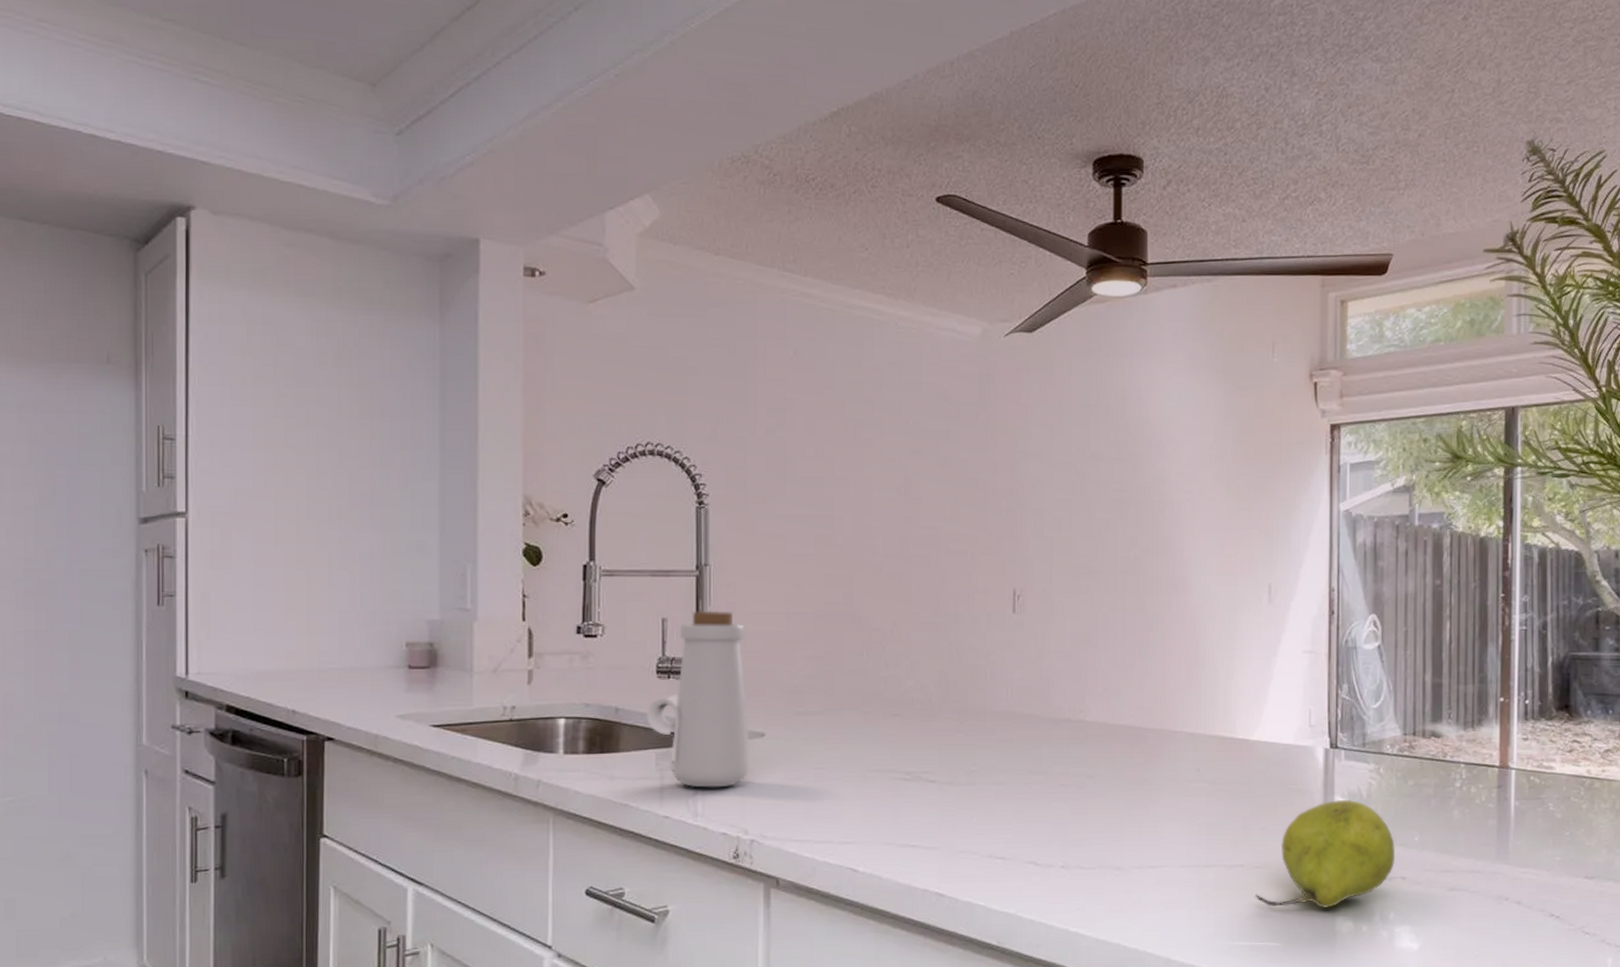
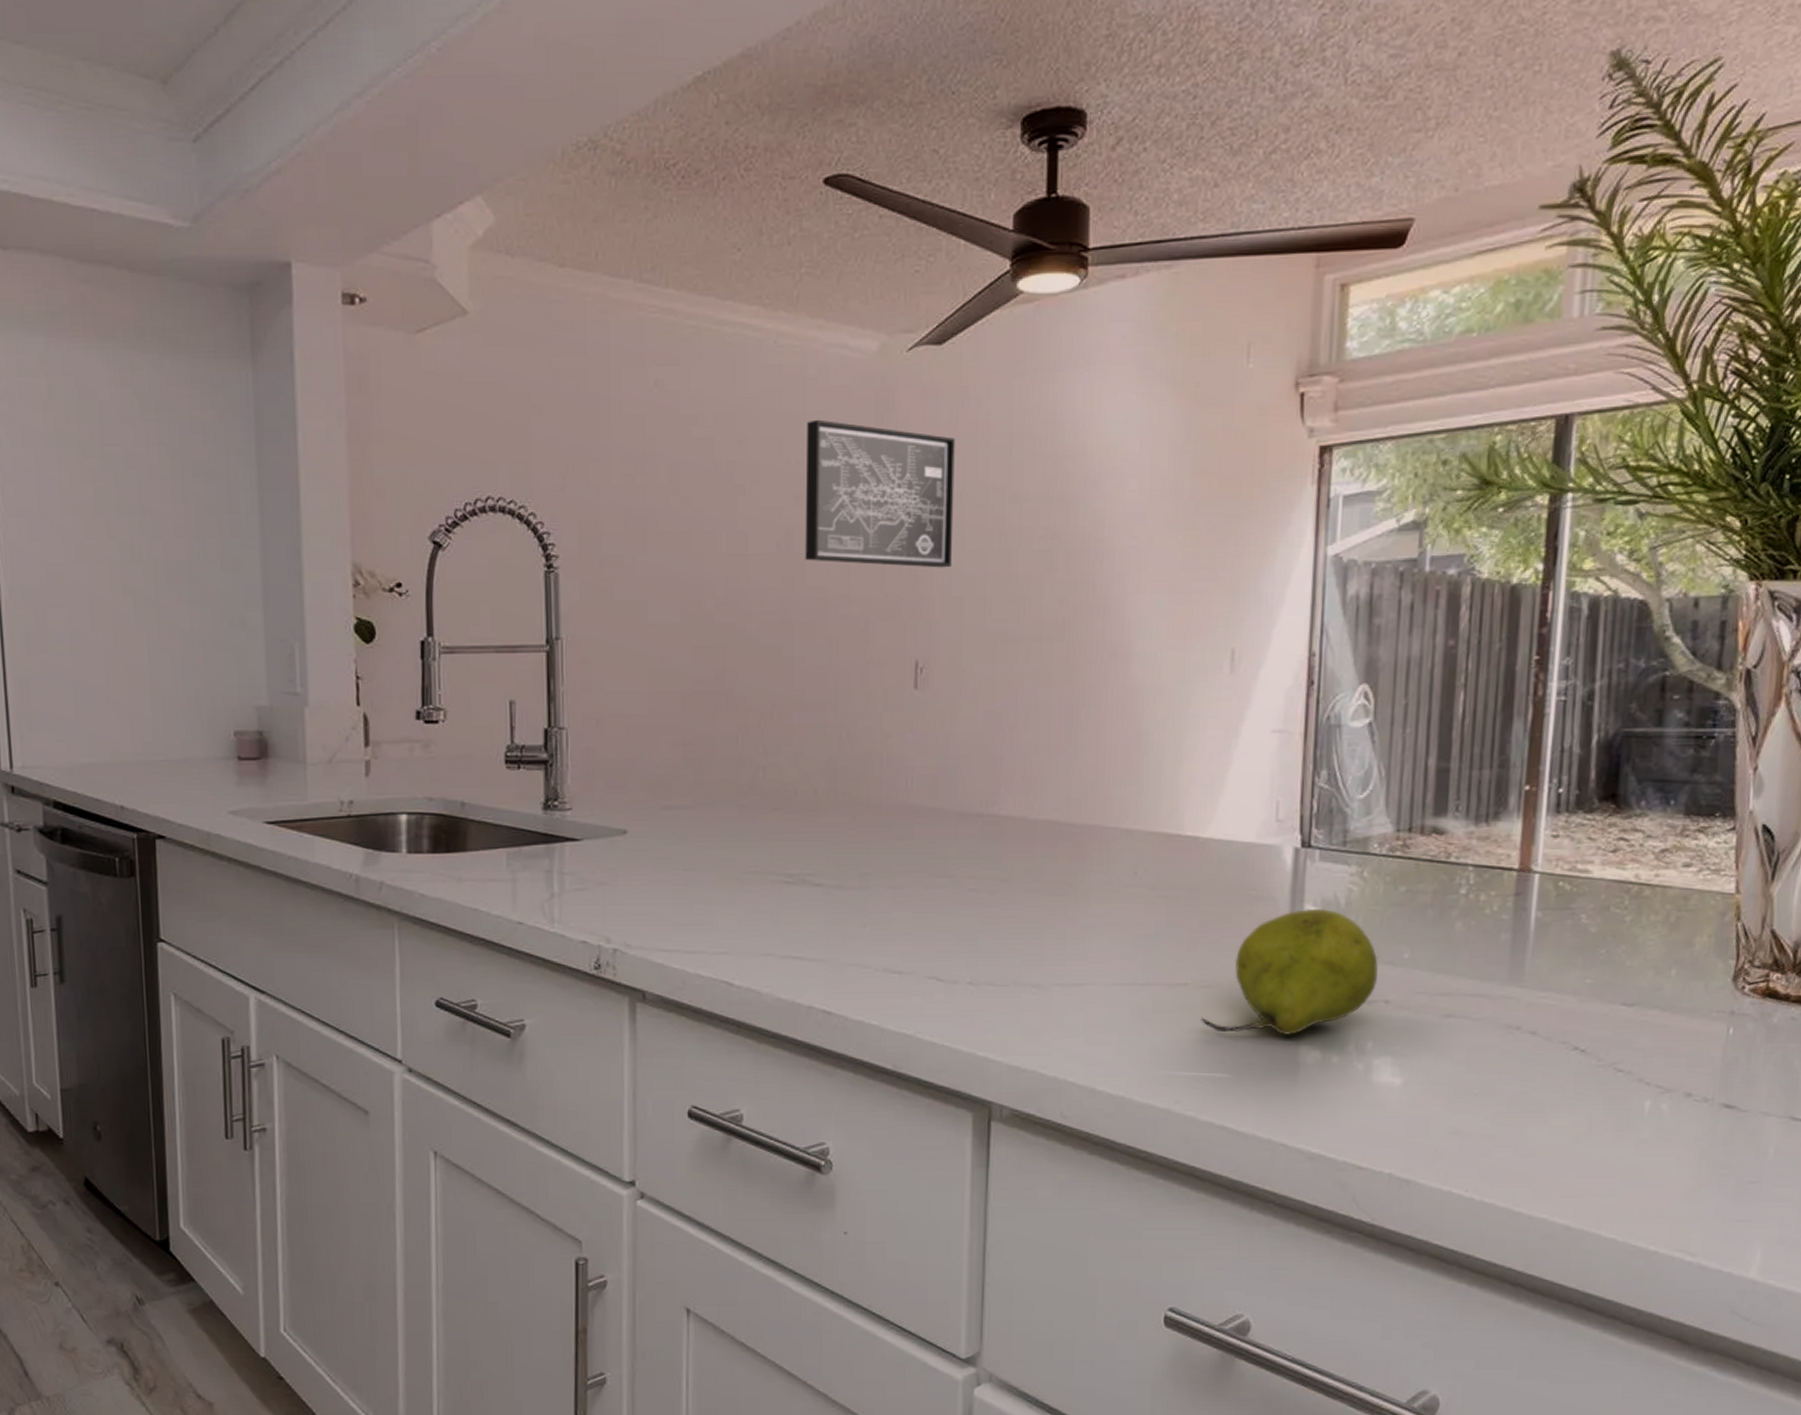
bottle: present [645,610,751,788] -> none [494,691,612,891]
wall art: none [921,388,1044,513] -> present [805,419,955,568]

